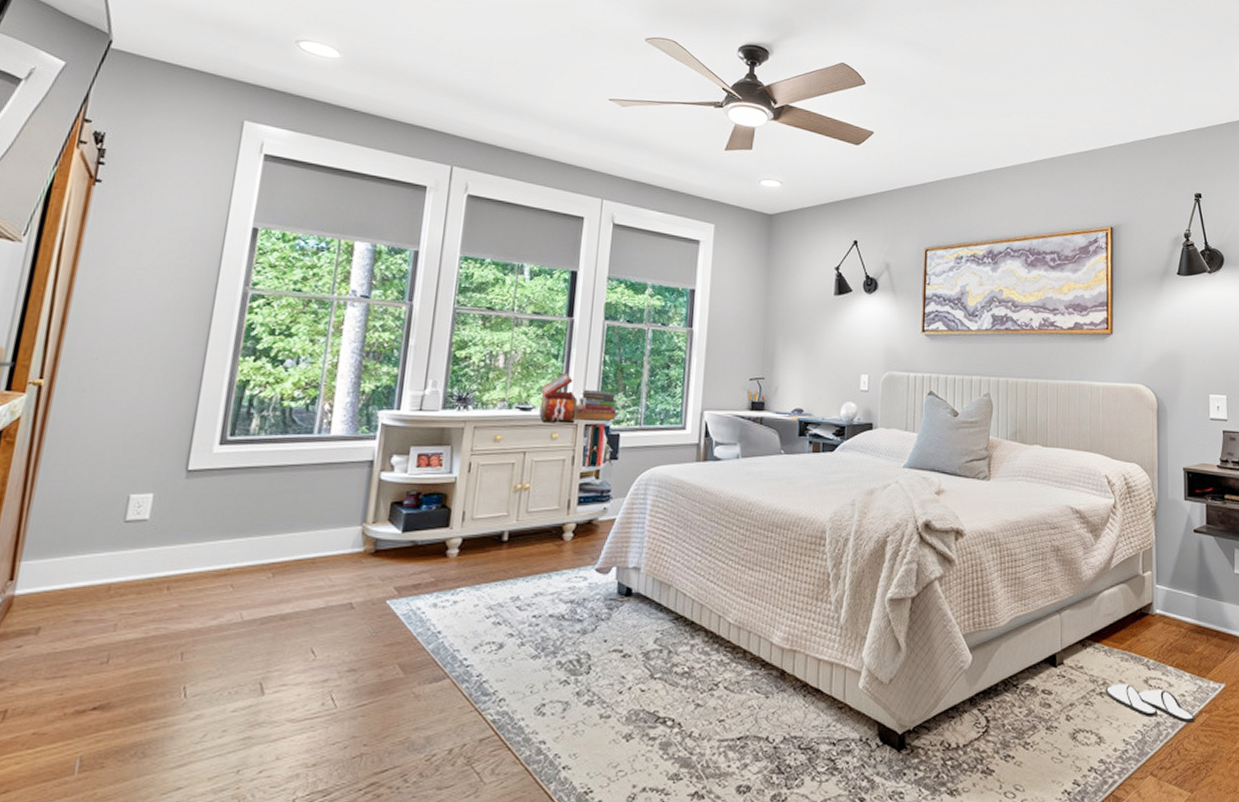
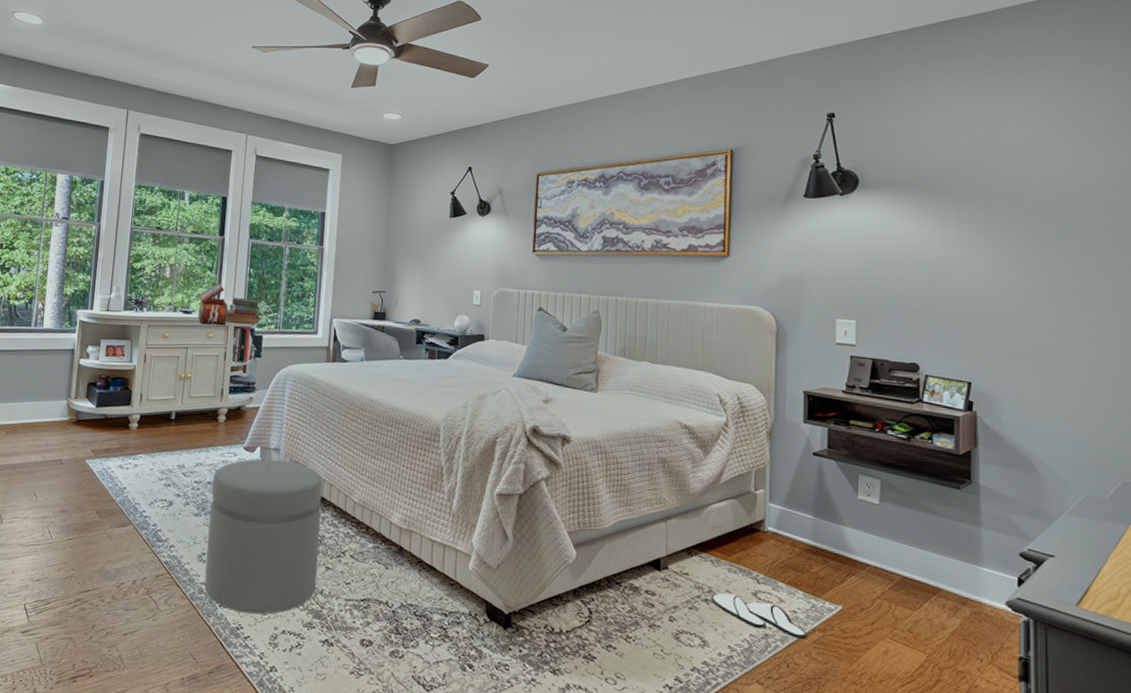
ottoman: none [543,581,692,773] -> present [204,459,323,614]

